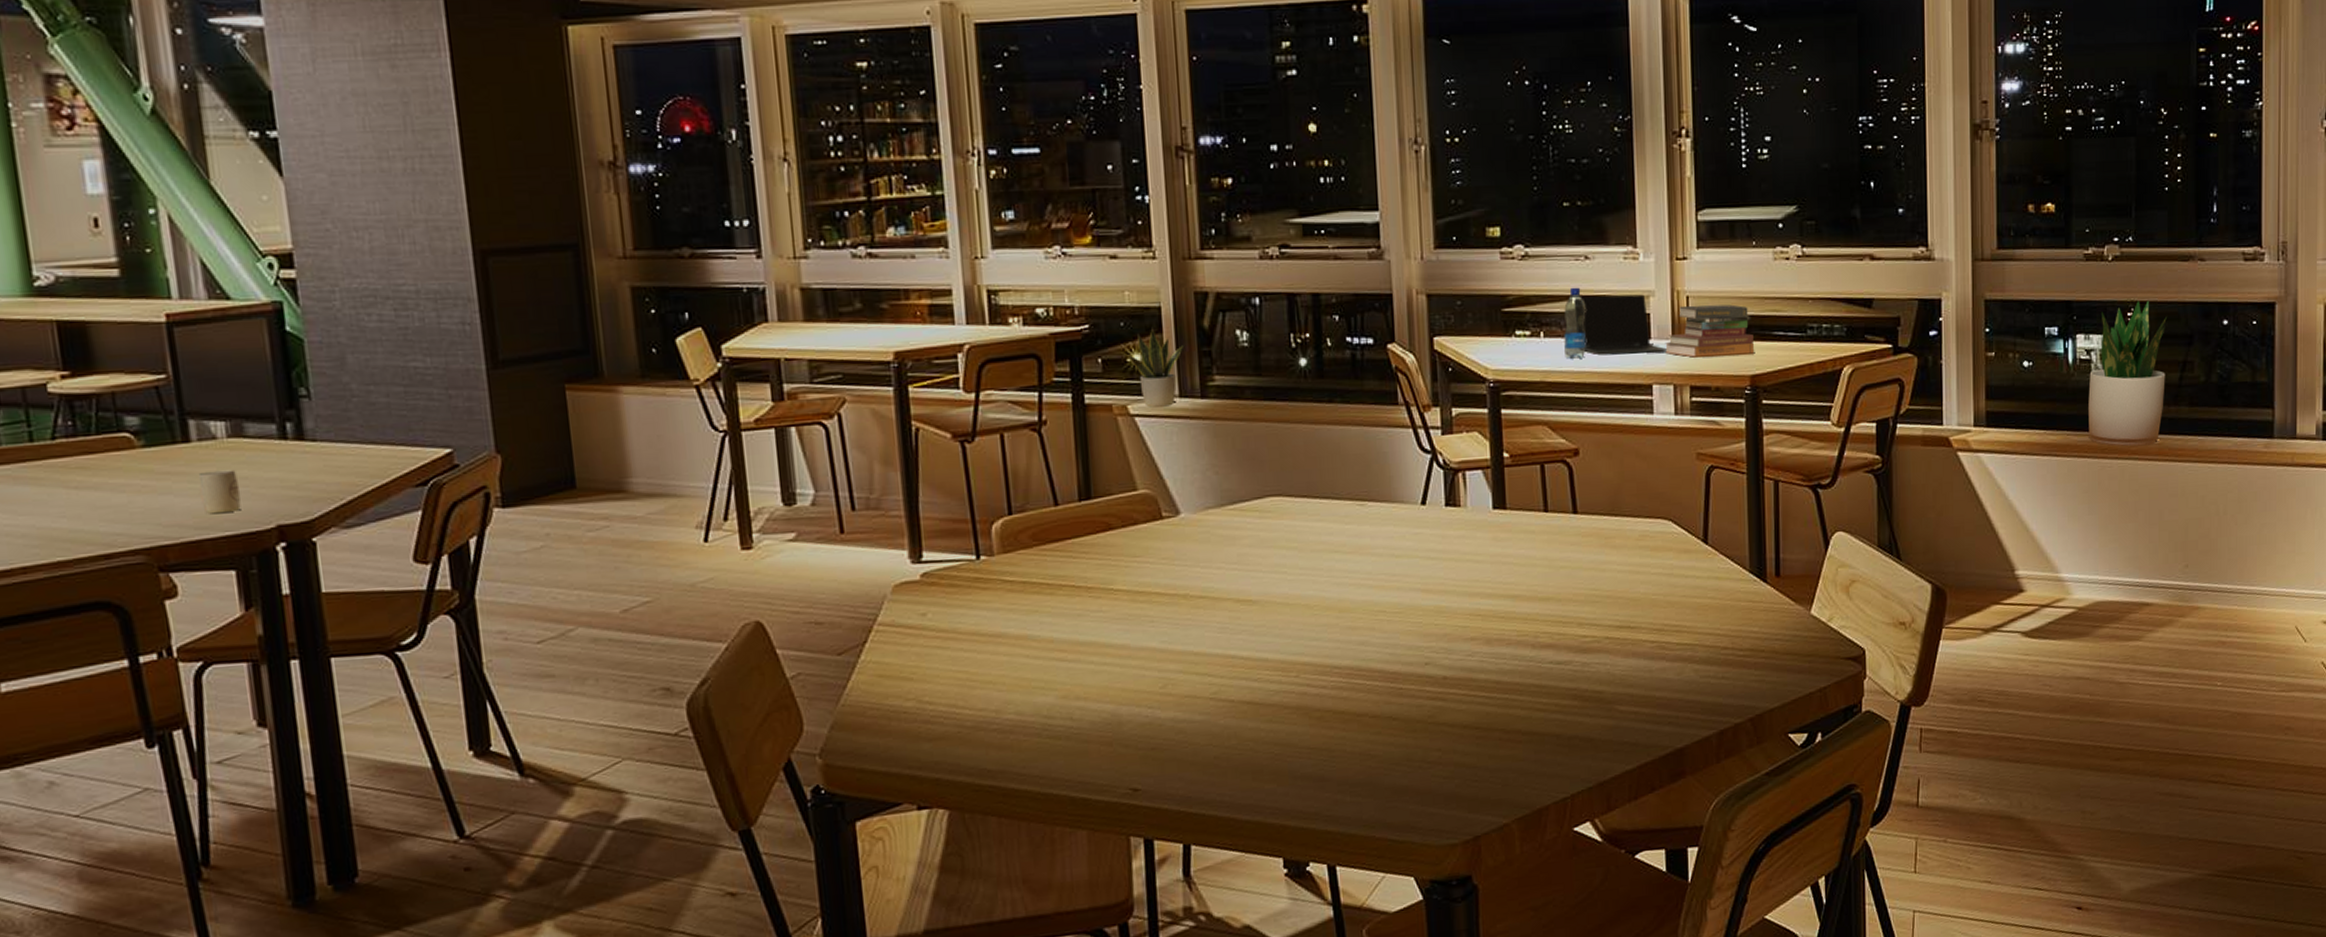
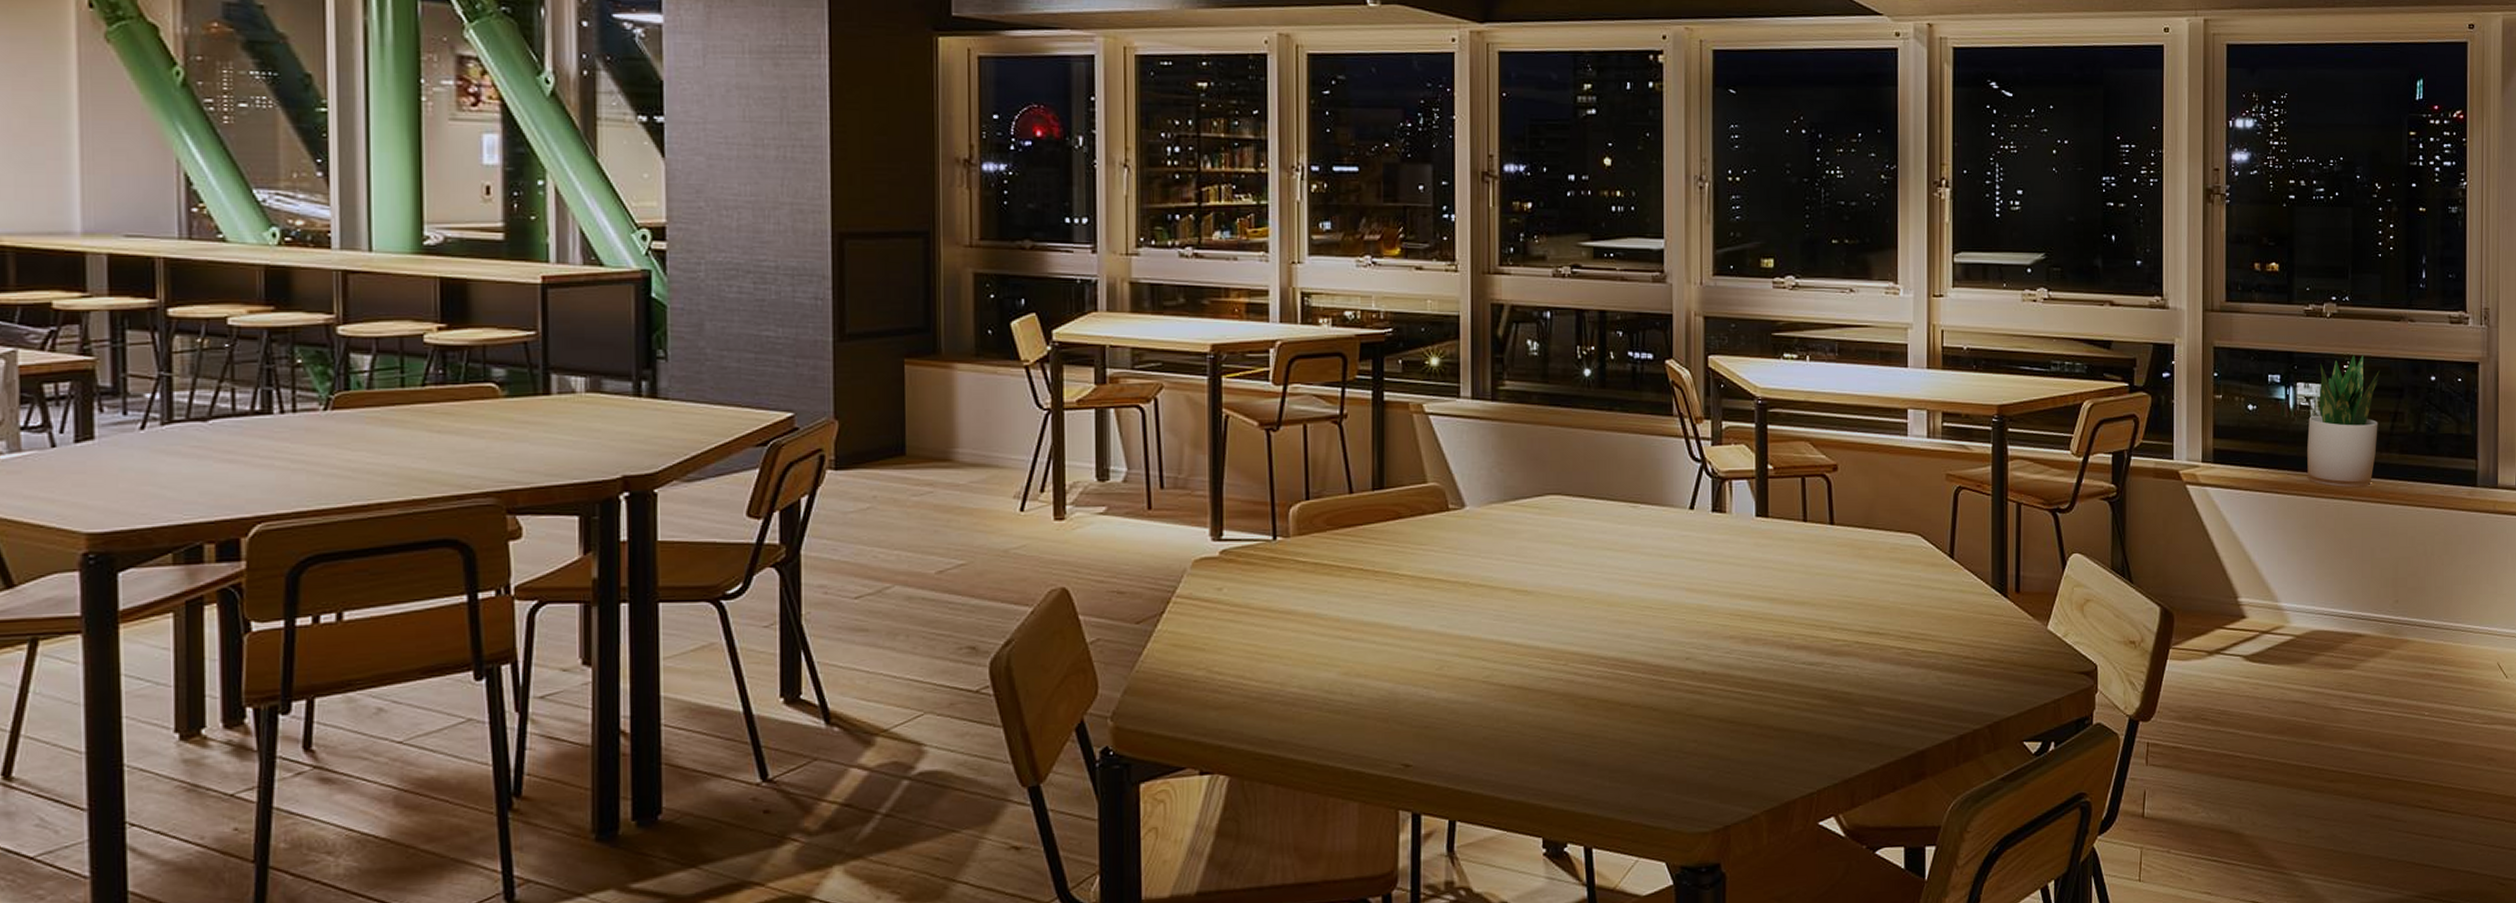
mug: present [198,470,241,515] -> none [554,422,592,463]
potted plant: present [1128,328,1185,408] -> none [1426,334,1479,407]
bottle: present [1564,287,1586,360] -> none [1828,316,1849,383]
laptop: present [1580,294,1667,354] -> none [1844,325,1922,380]
books: present [1665,304,1754,358] -> none [1920,338,2002,386]

